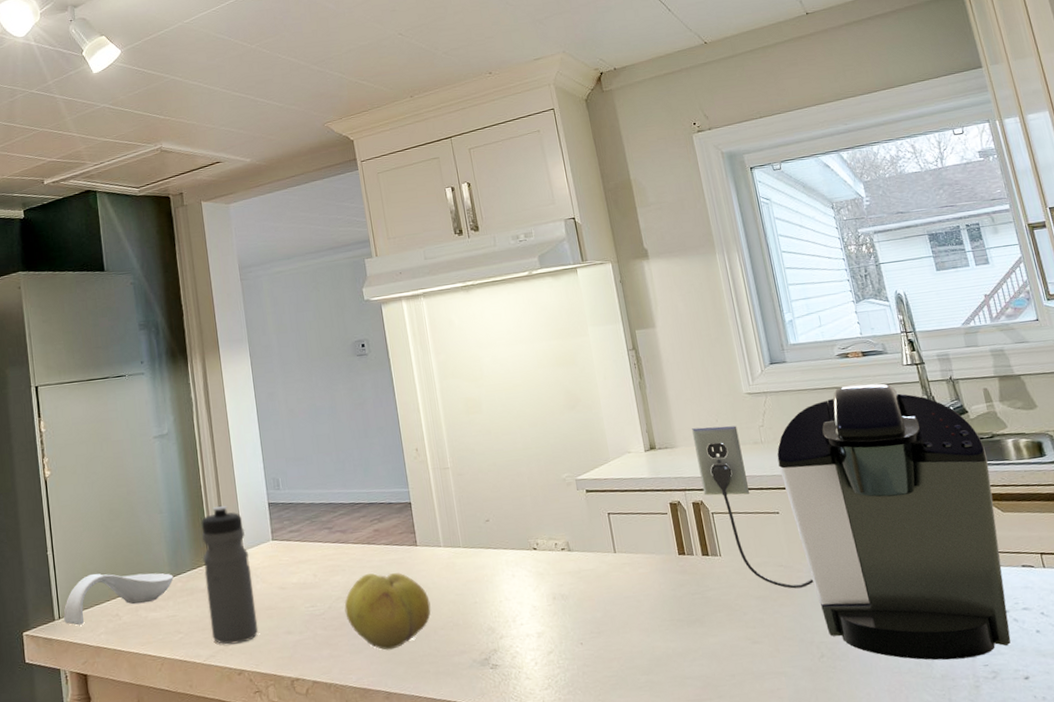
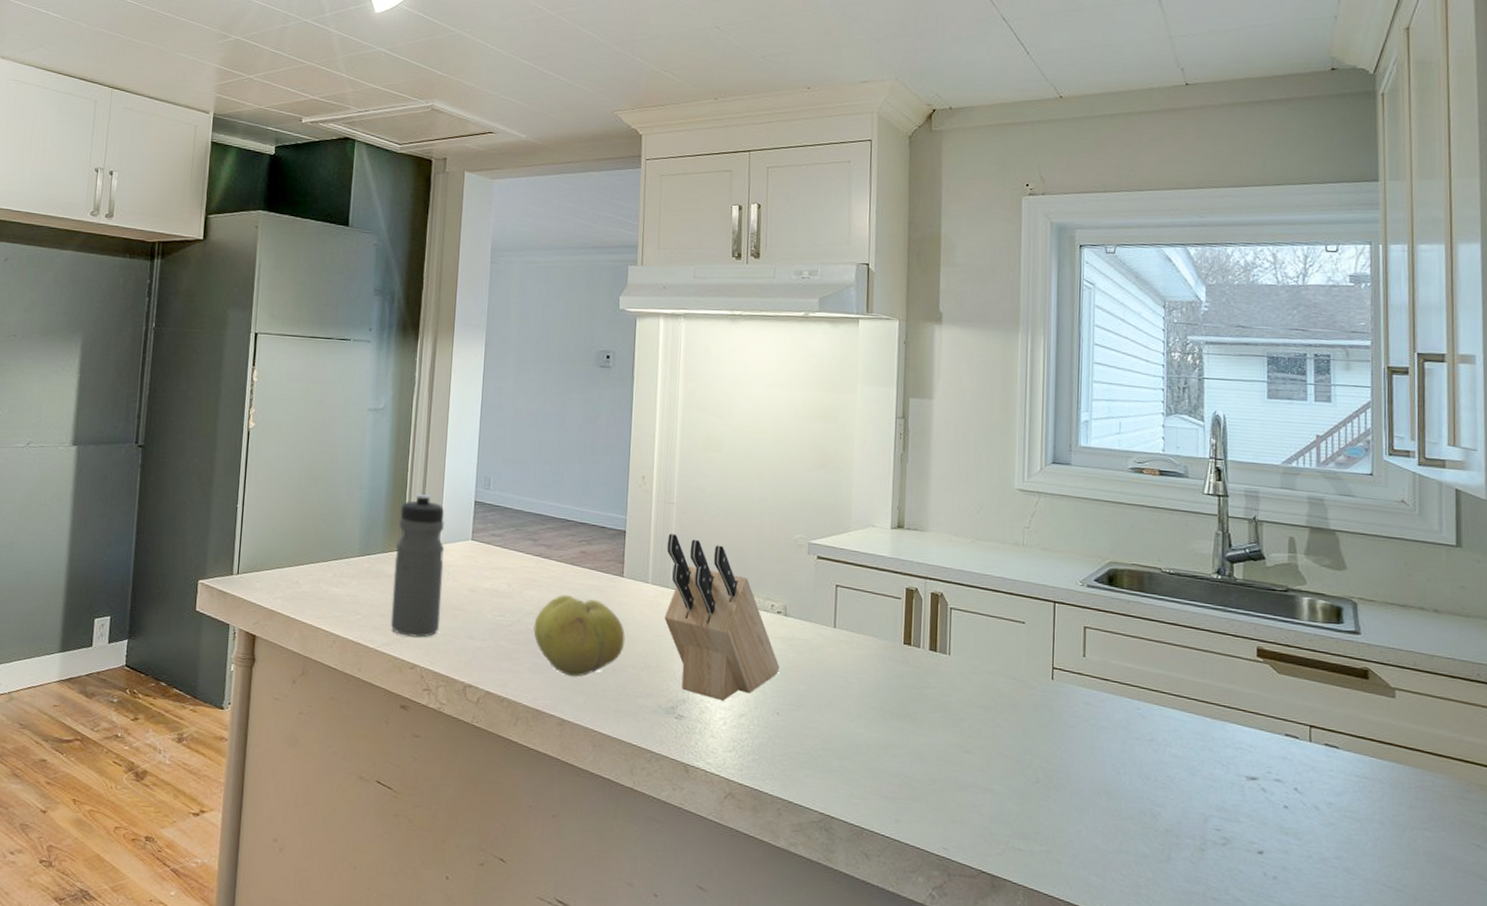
spoon rest: present [63,573,174,626] -> none [242,535,362,585]
knife block: none [450,496,575,643] -> present [664,533,780,701]
coffee maker: present [692,383,1011,660] -> none [946,503,1275,819]

